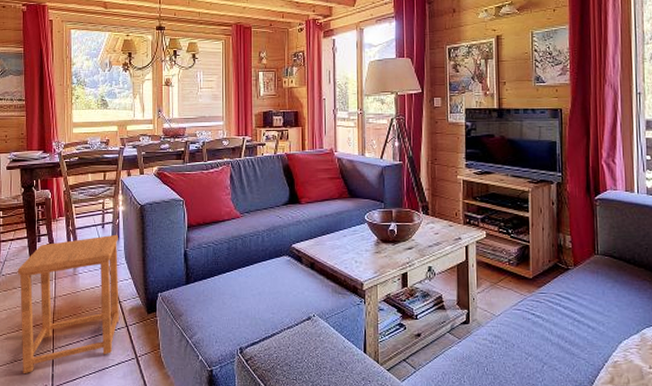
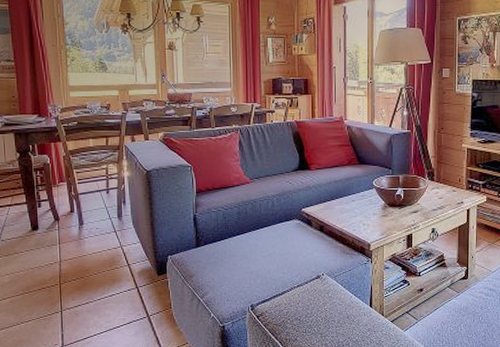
side table: present [17,234,119,374] -> none [18,199,129,335]

